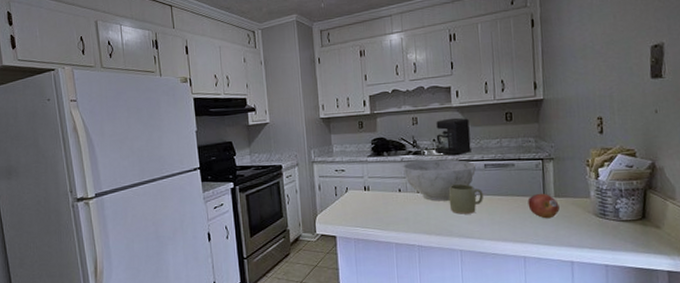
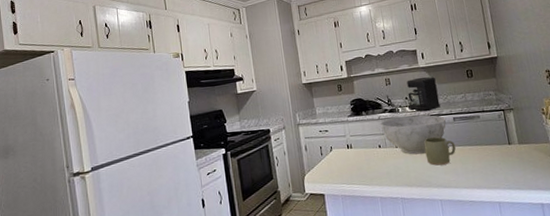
fruit: present [528,193,560,219] -> none [495,141,525,165]

